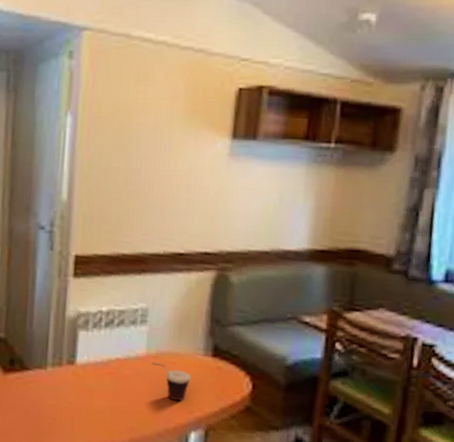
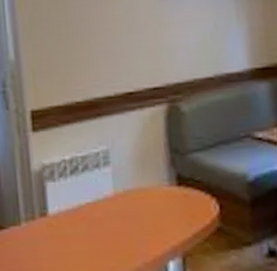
cup: present [151,362,191,401] -> none [120,200,161,235]

